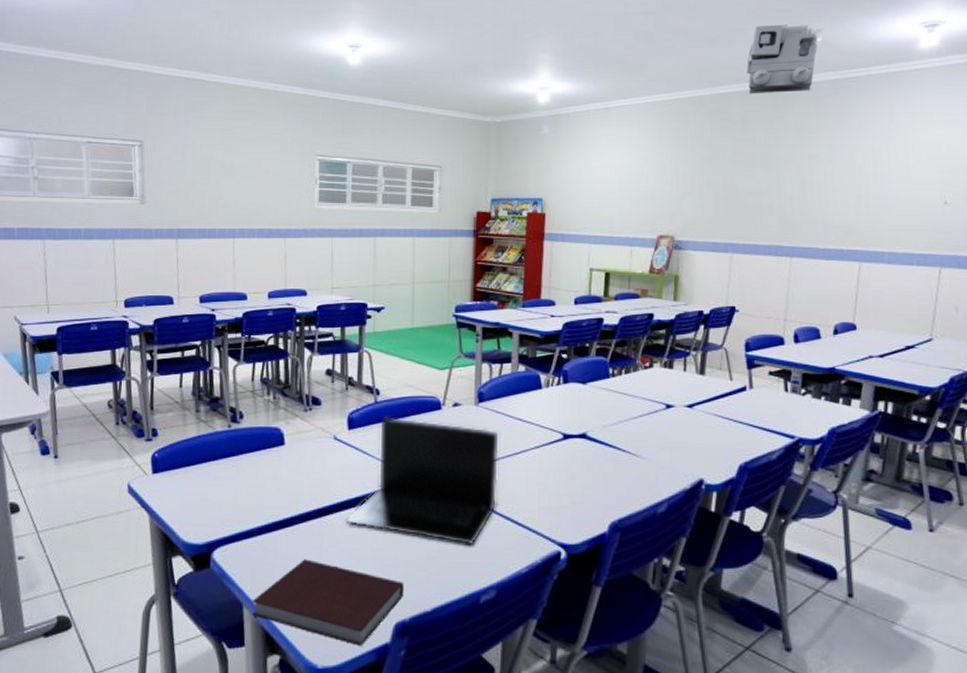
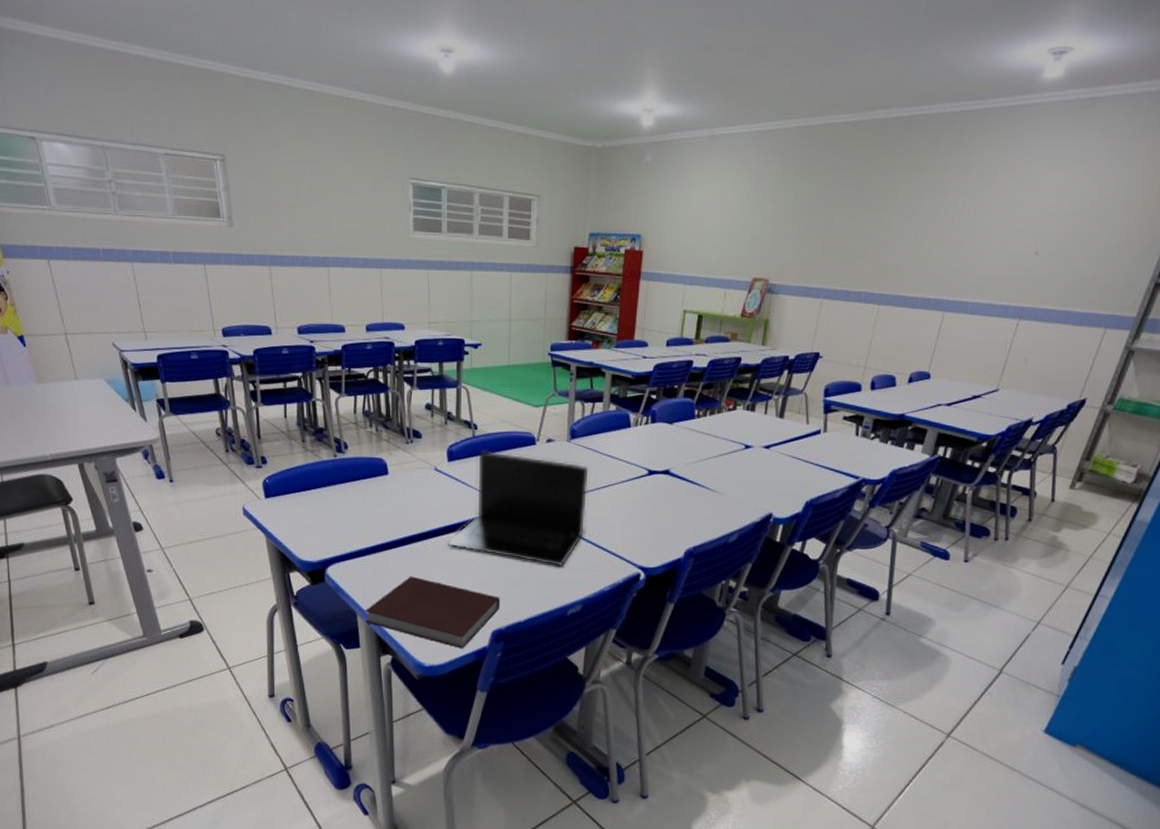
total station: present [747,24,824,94] -> none [861,44,948,126]

